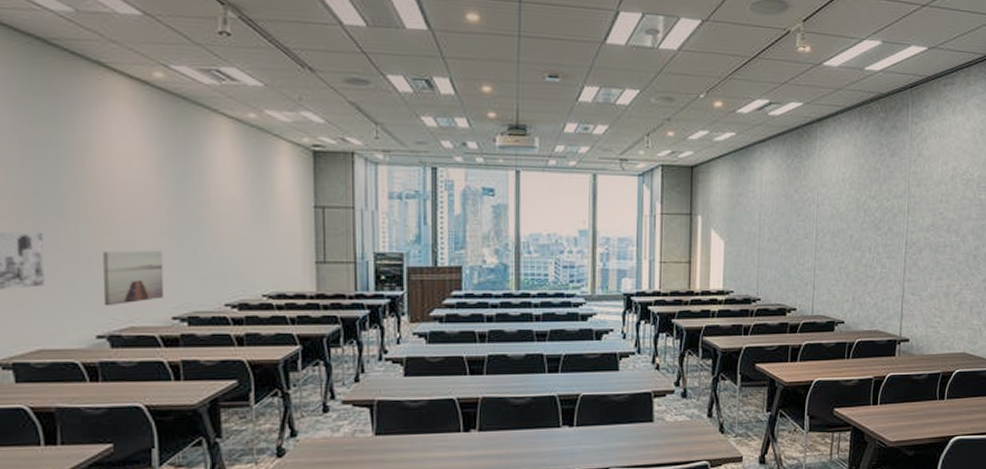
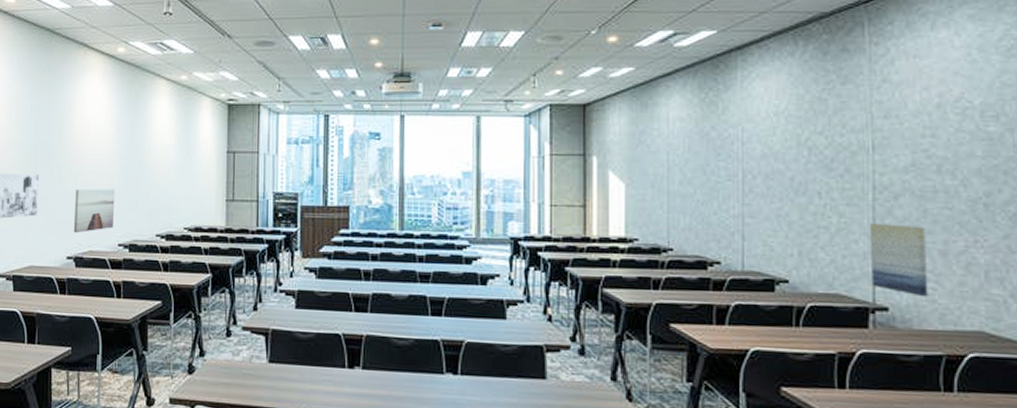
wall art: none [899,272,937,329] -> present [869,223,928,297]

